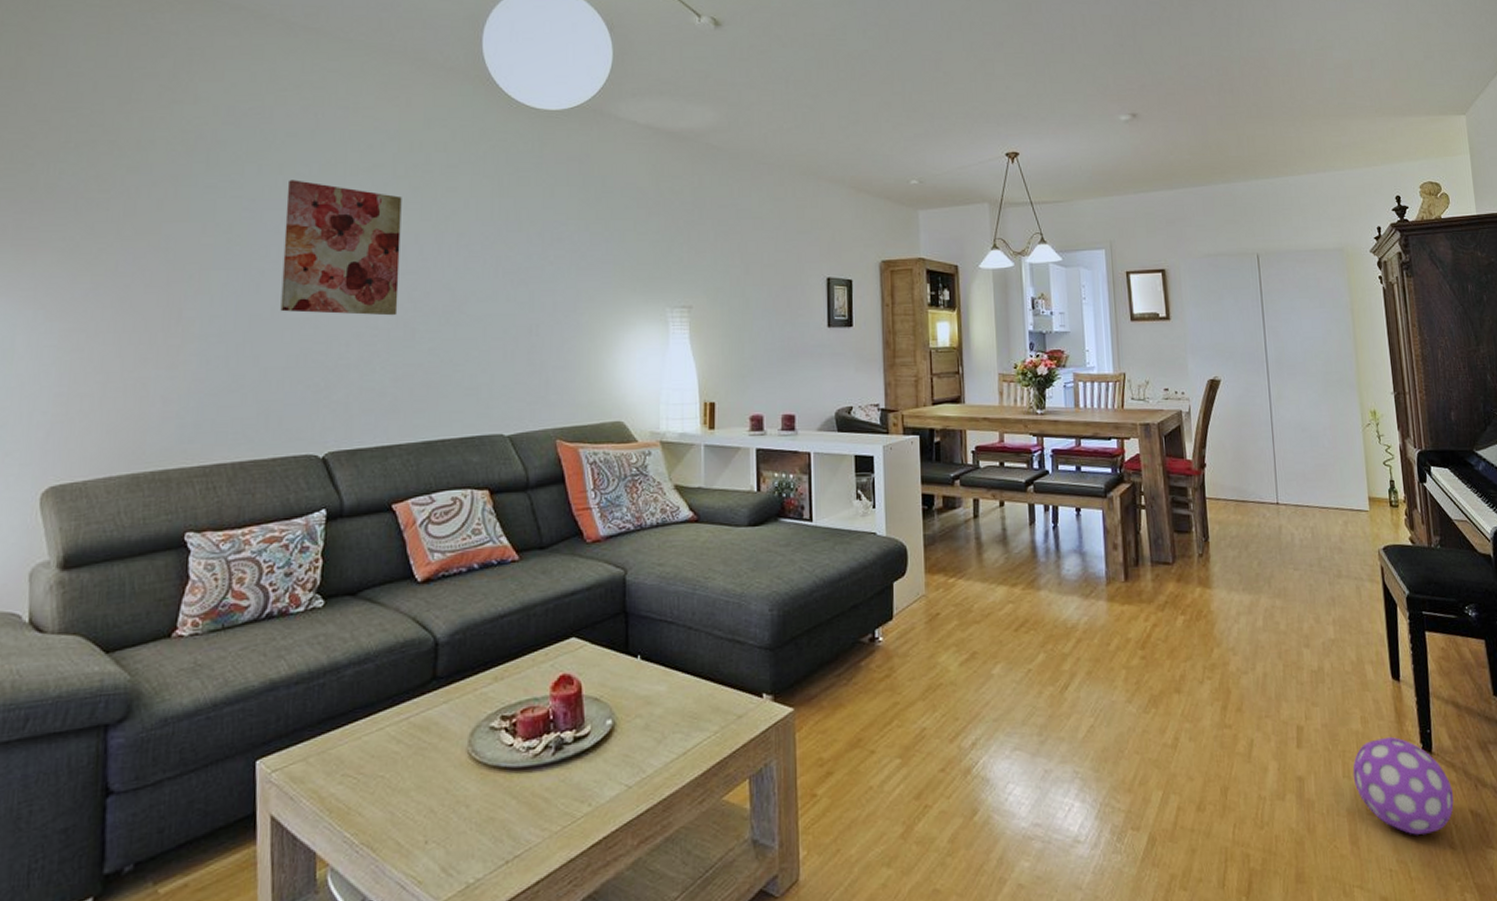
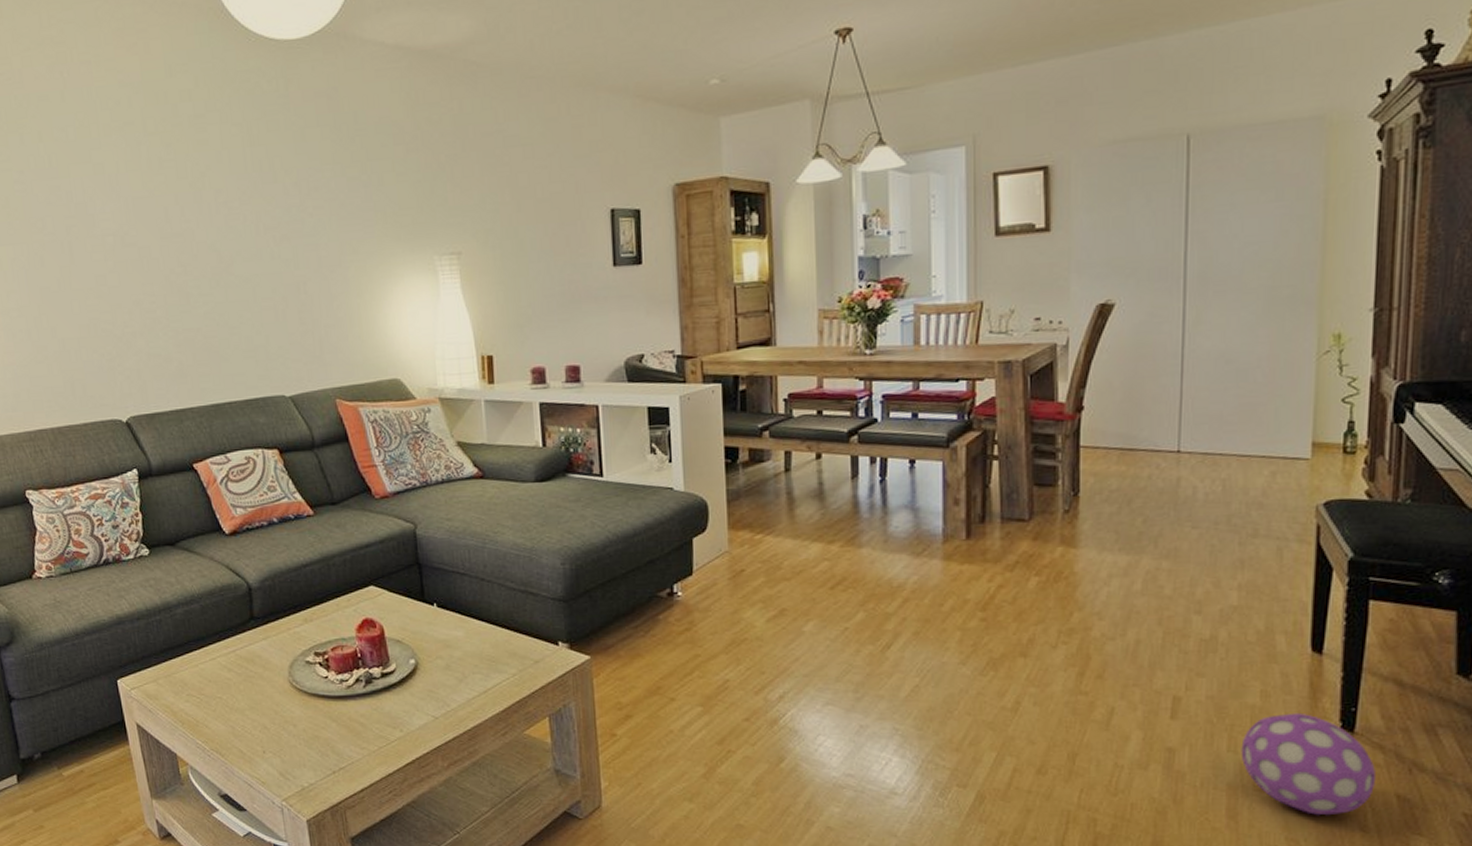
wall art: present [280,180,402,316] -> none [49,146,170,284]

